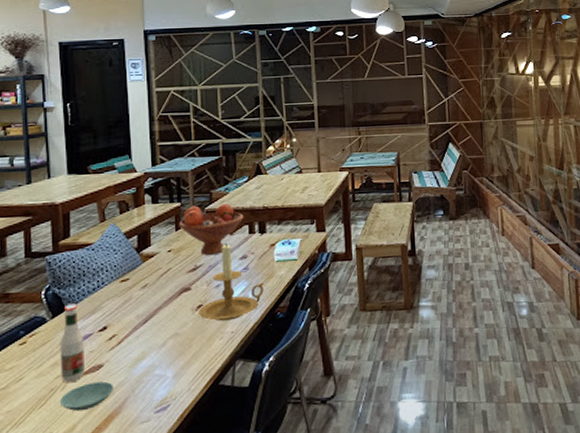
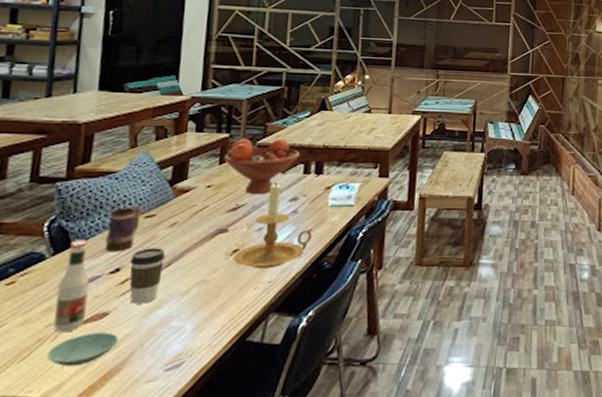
mug: none [92,271,117,313] -> present [104,205,142,252]
coffee cup: none [114,307,141,357] -> present [129,248,165,304]

